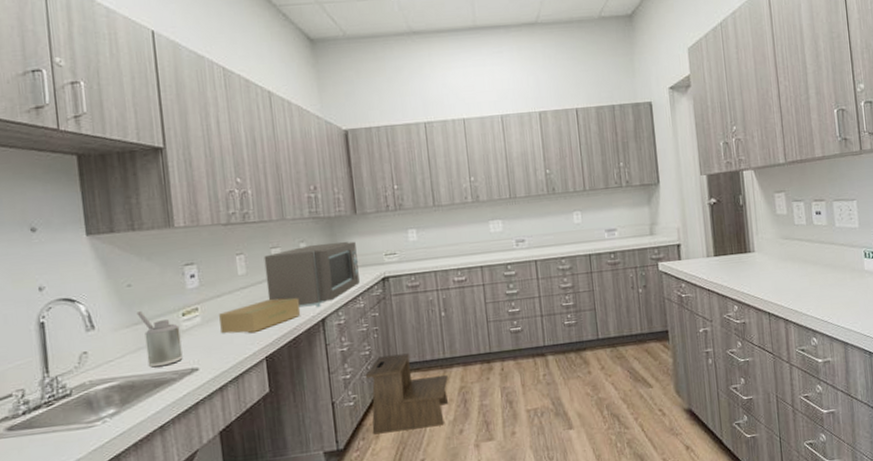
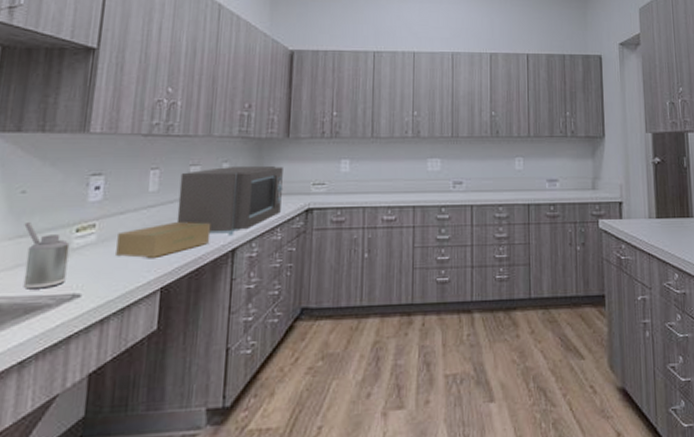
step stool: present [365,353,449,435] -> none [267,297,362,392]

